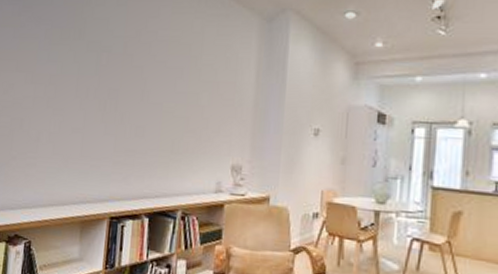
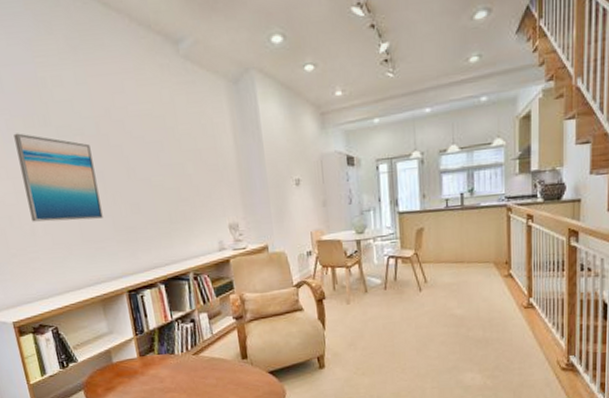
wall art: none [40,42,114,136] -> present [14,133,103,222]

